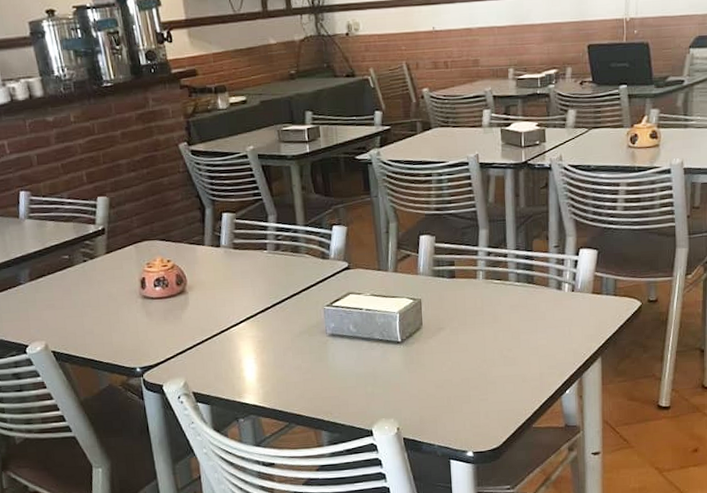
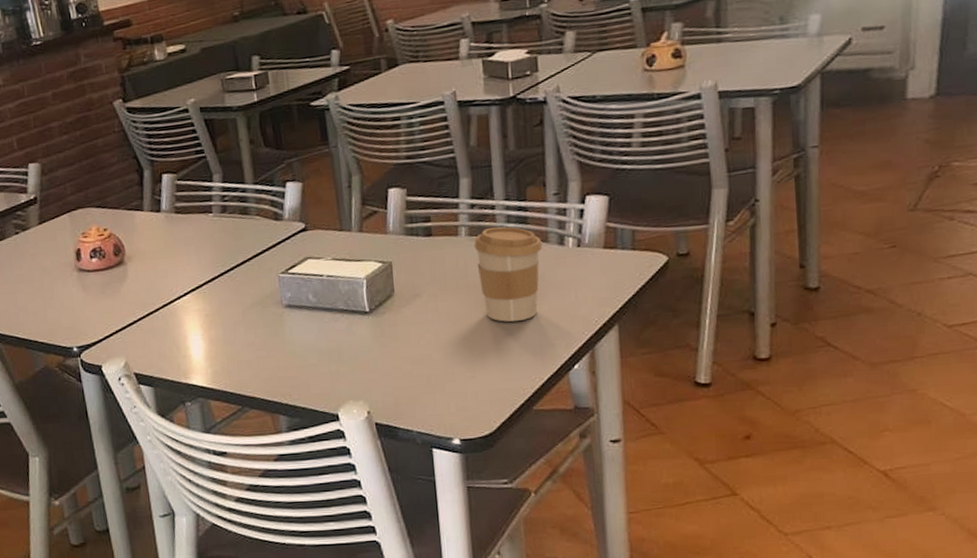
coffee cup: none [489,272,545,353] -> present [474,226,543,322]

